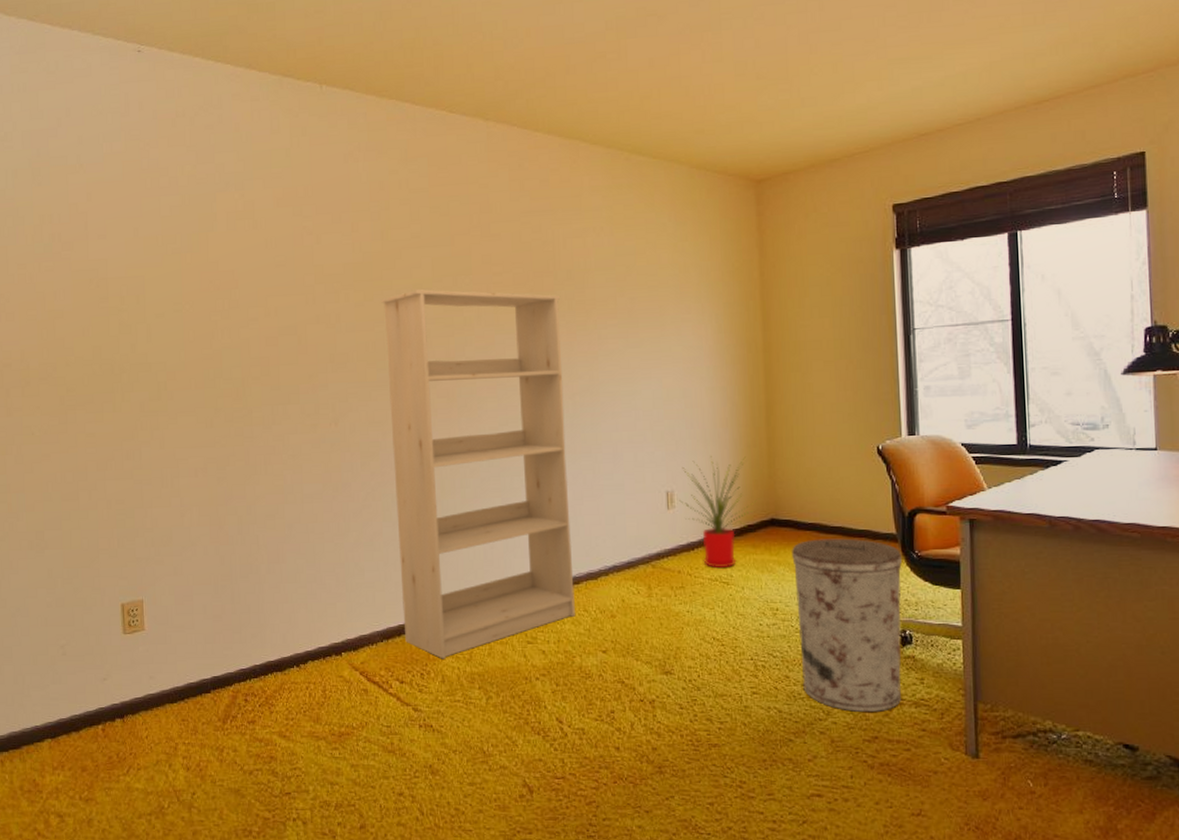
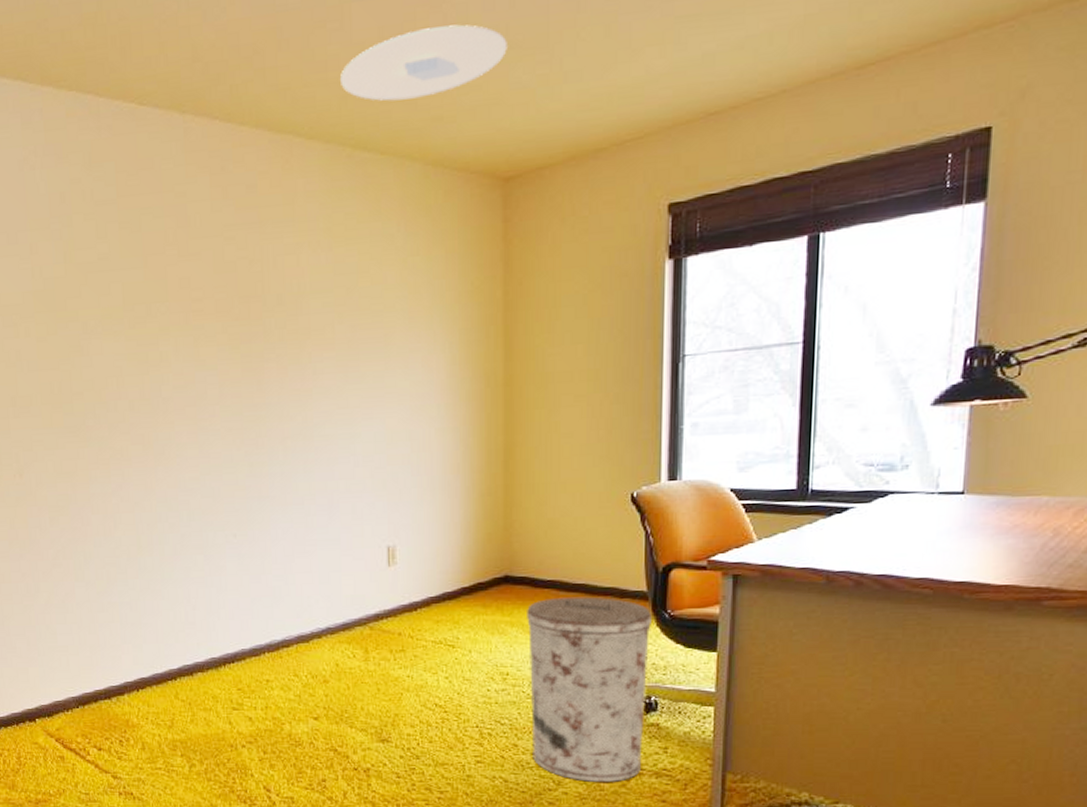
bookcase: present [381,289,575,659] -> none [66,320,285,726]
ceiling light: none [618,59,755,117] -> present [340,24,507,101]
house plant: present [679,456,760,567] -> none [402,506,493,629]

